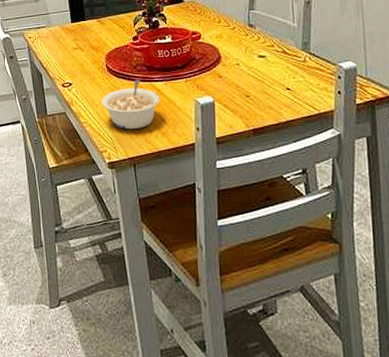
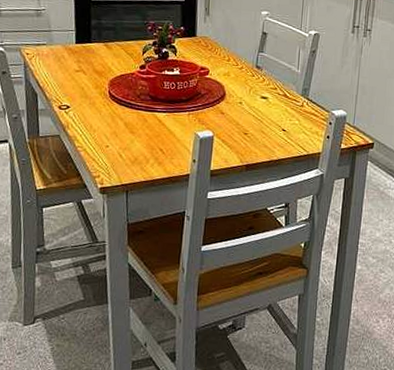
legume: present [102,79,160,130] -> none [100,108,160,158]

